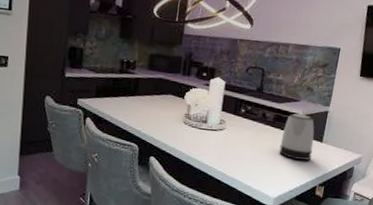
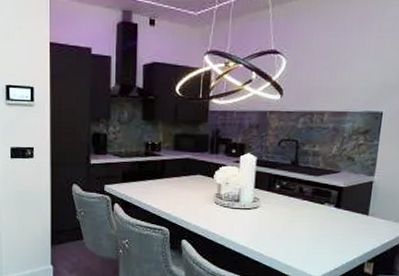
kettle: present [279,114,315,160] -> none [320,186,359,235]

